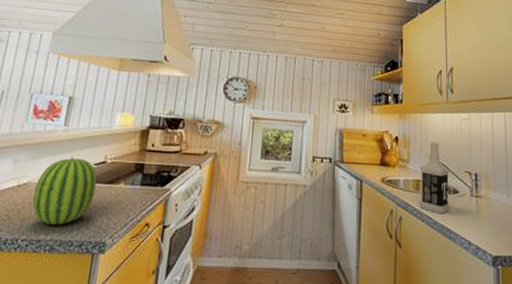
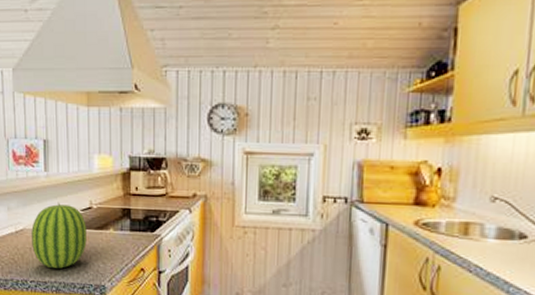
vodka: present [420,141,449,214] -> none [468,172,515,264]

